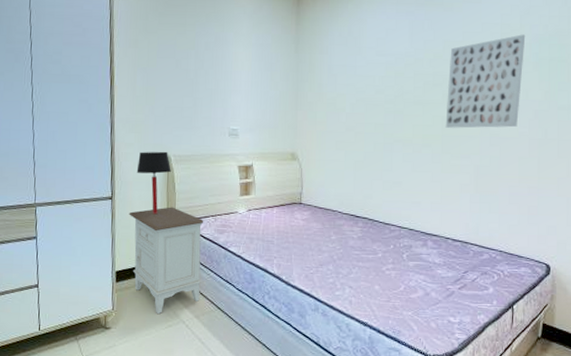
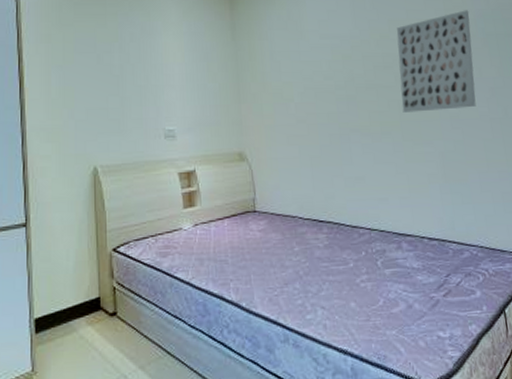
nightstand: present [129,207,204,315] -> none [48,229,144,371]
table lamp: present [136,151,171,215] -> none [56,162,99,241]

